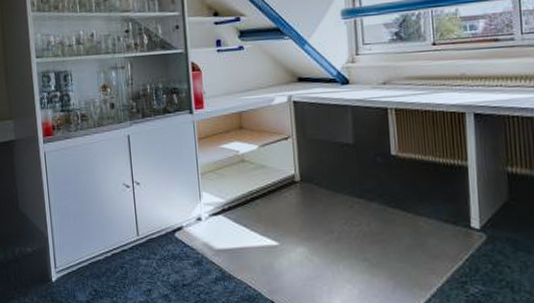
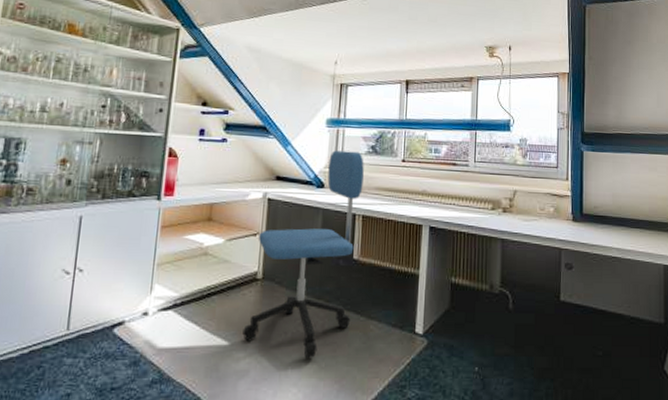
office chair: none [290,41,397,256] -> present [242,150,364,358]

